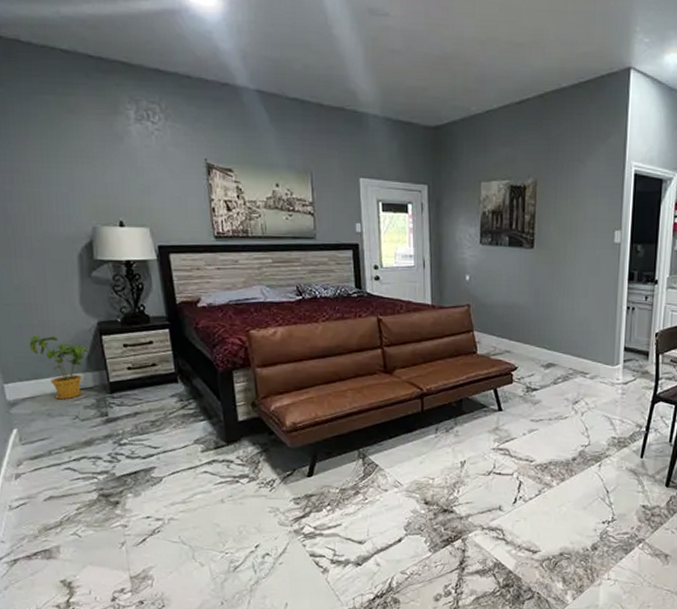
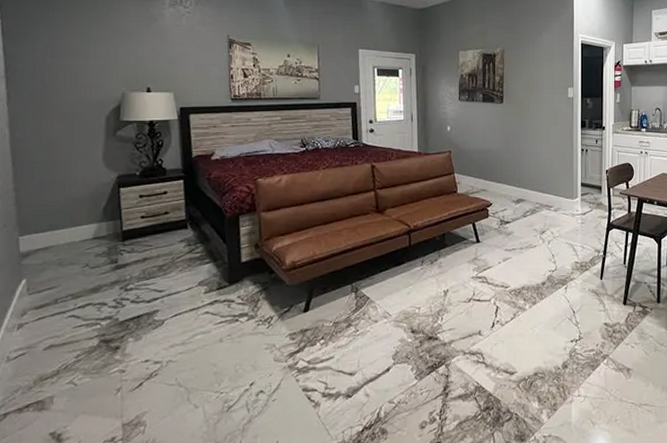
house plant: present [29,335,90,400] -> none [49,190,107,249]

